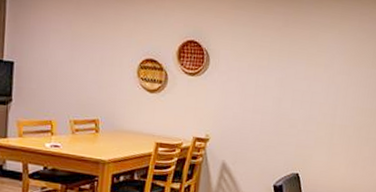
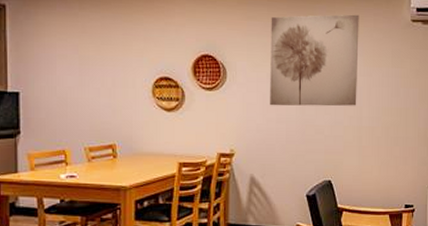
wall art: none [248,8,346,104] -> present [270,14,359,106]

